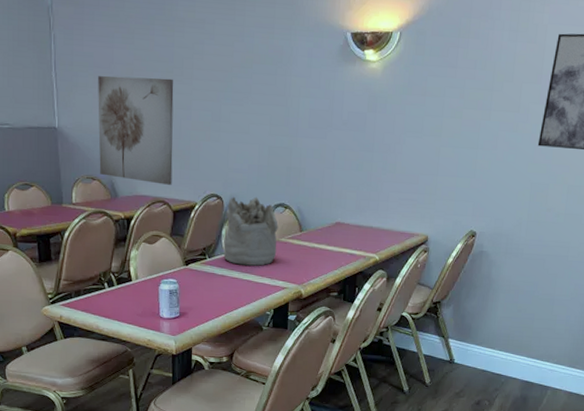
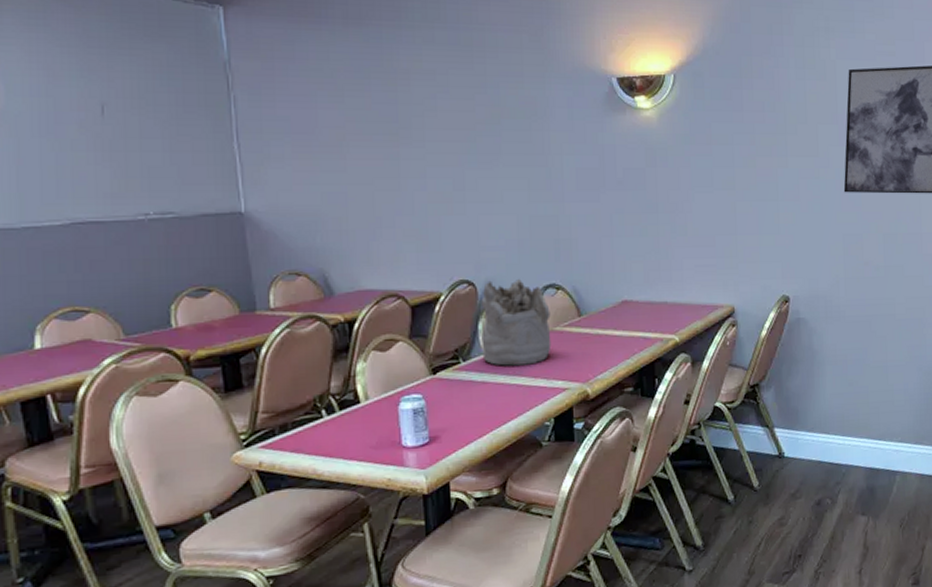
wall art: present [98,75,174,185] -> none [298,142,407,274]

